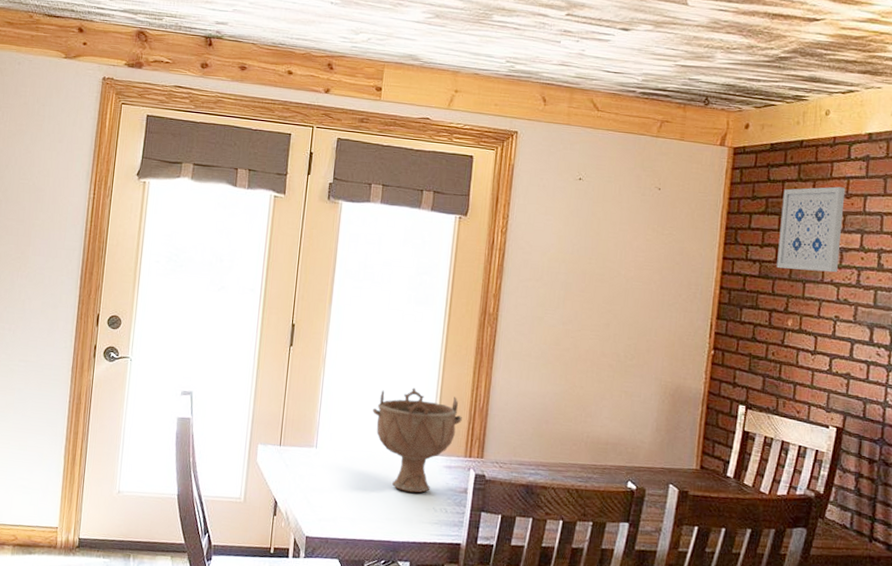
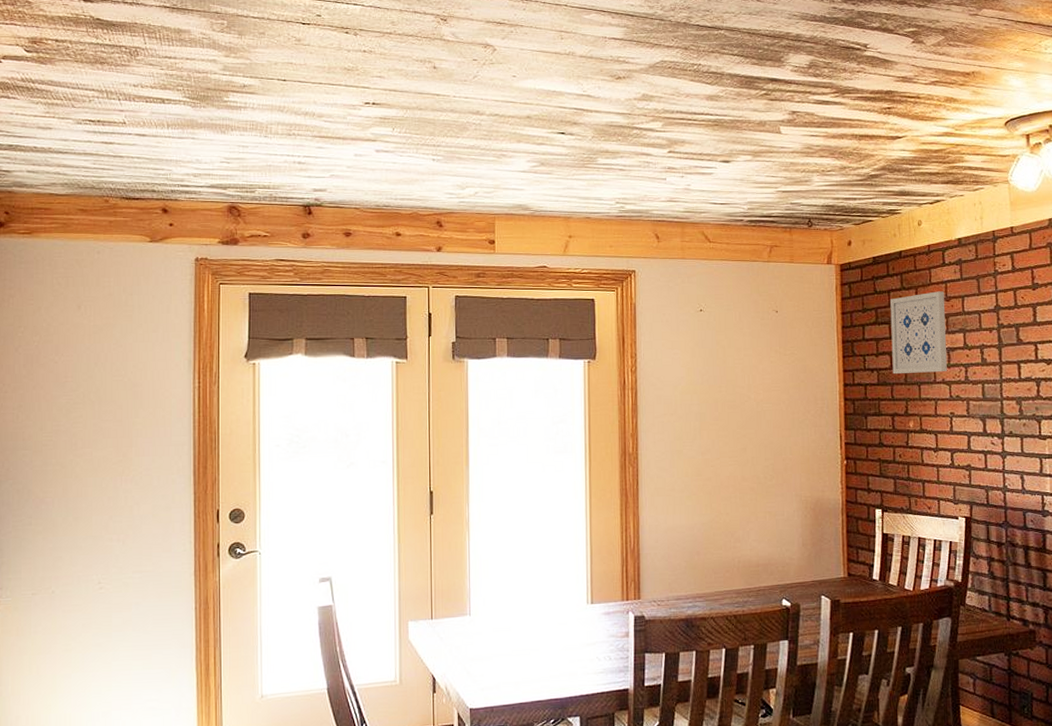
decorative bowl: present [372,388,462,493] -> none [523,539,615,646]

